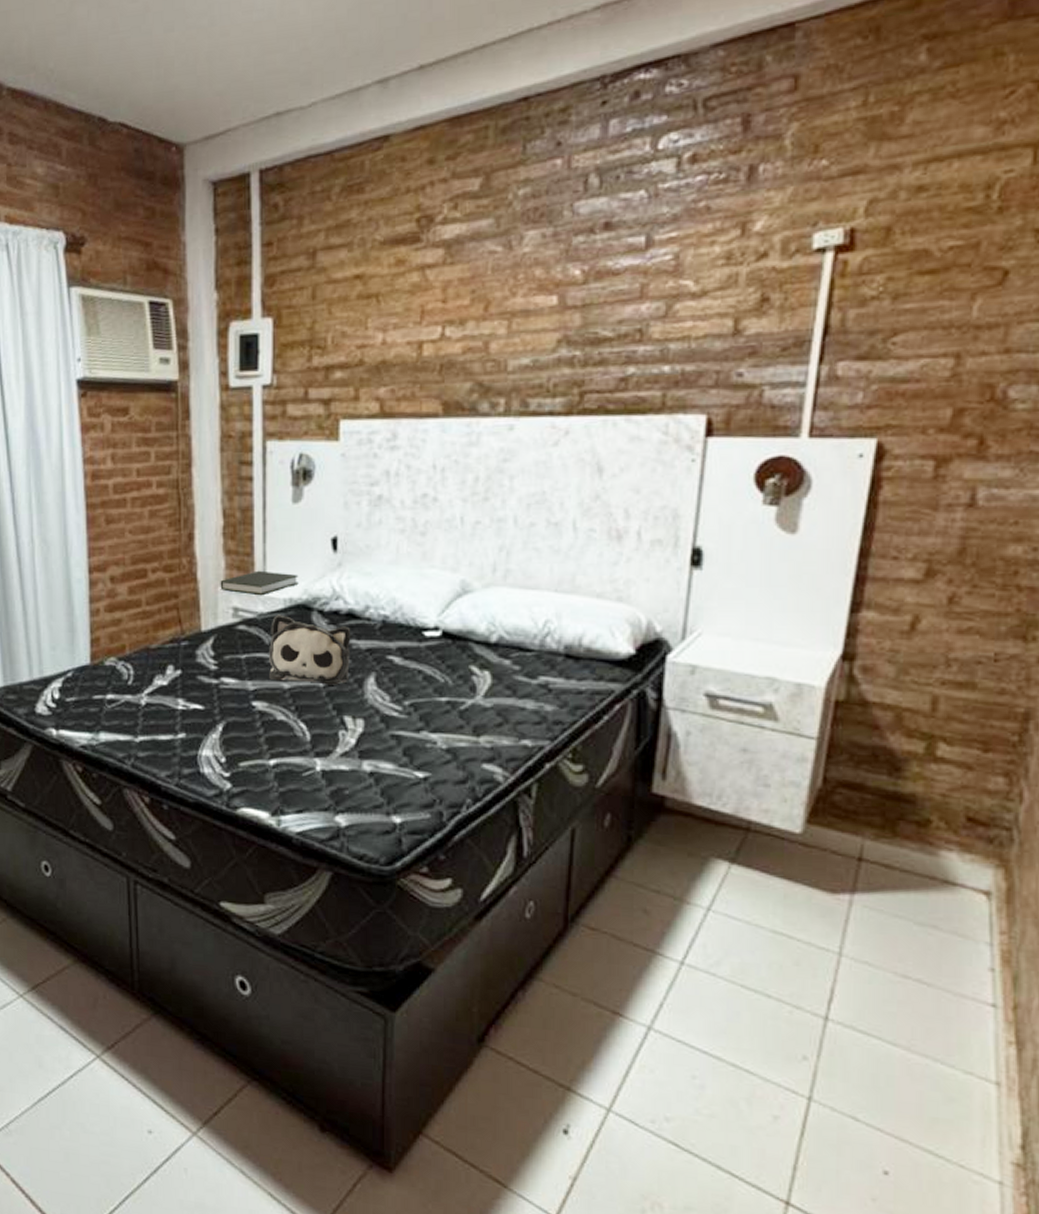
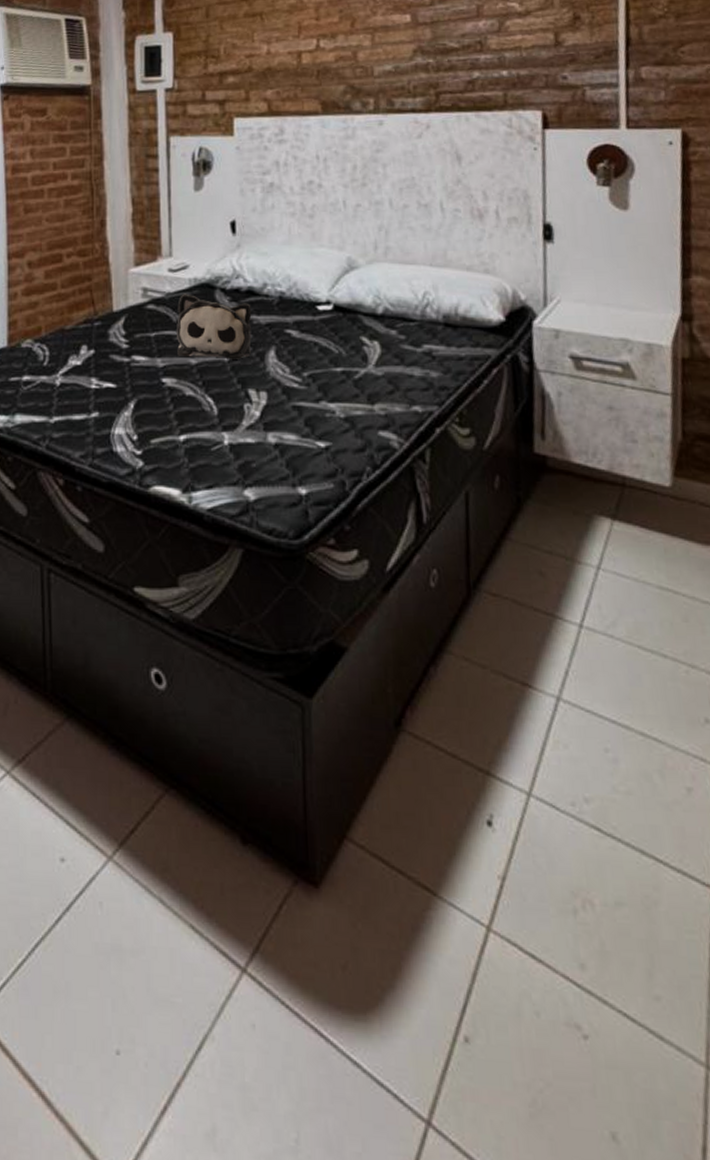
book: present [220,570,299,595] -> none [130,253,202,276]

